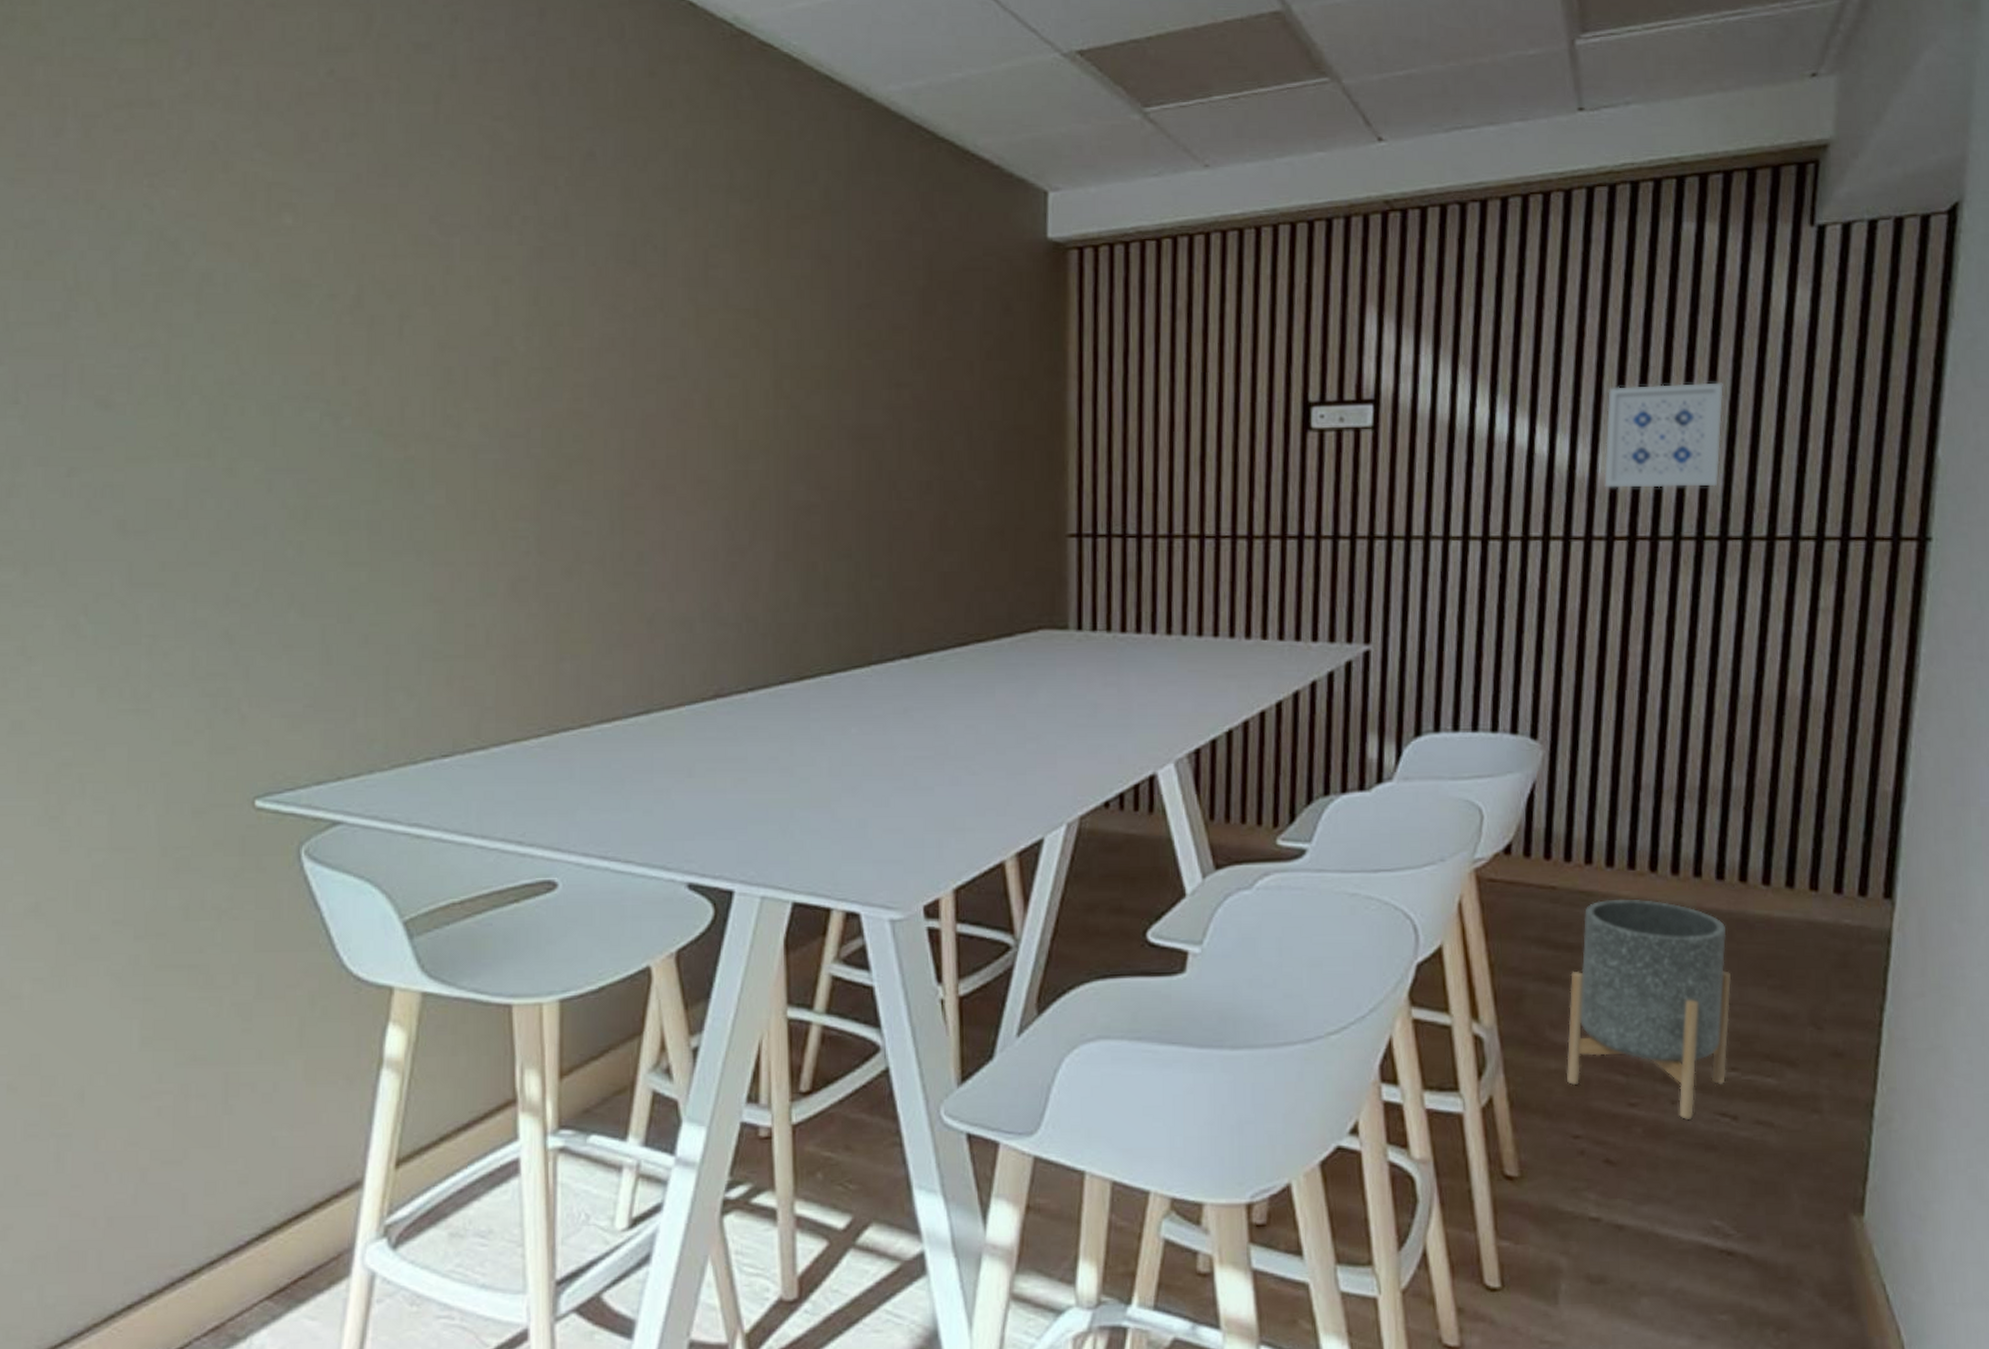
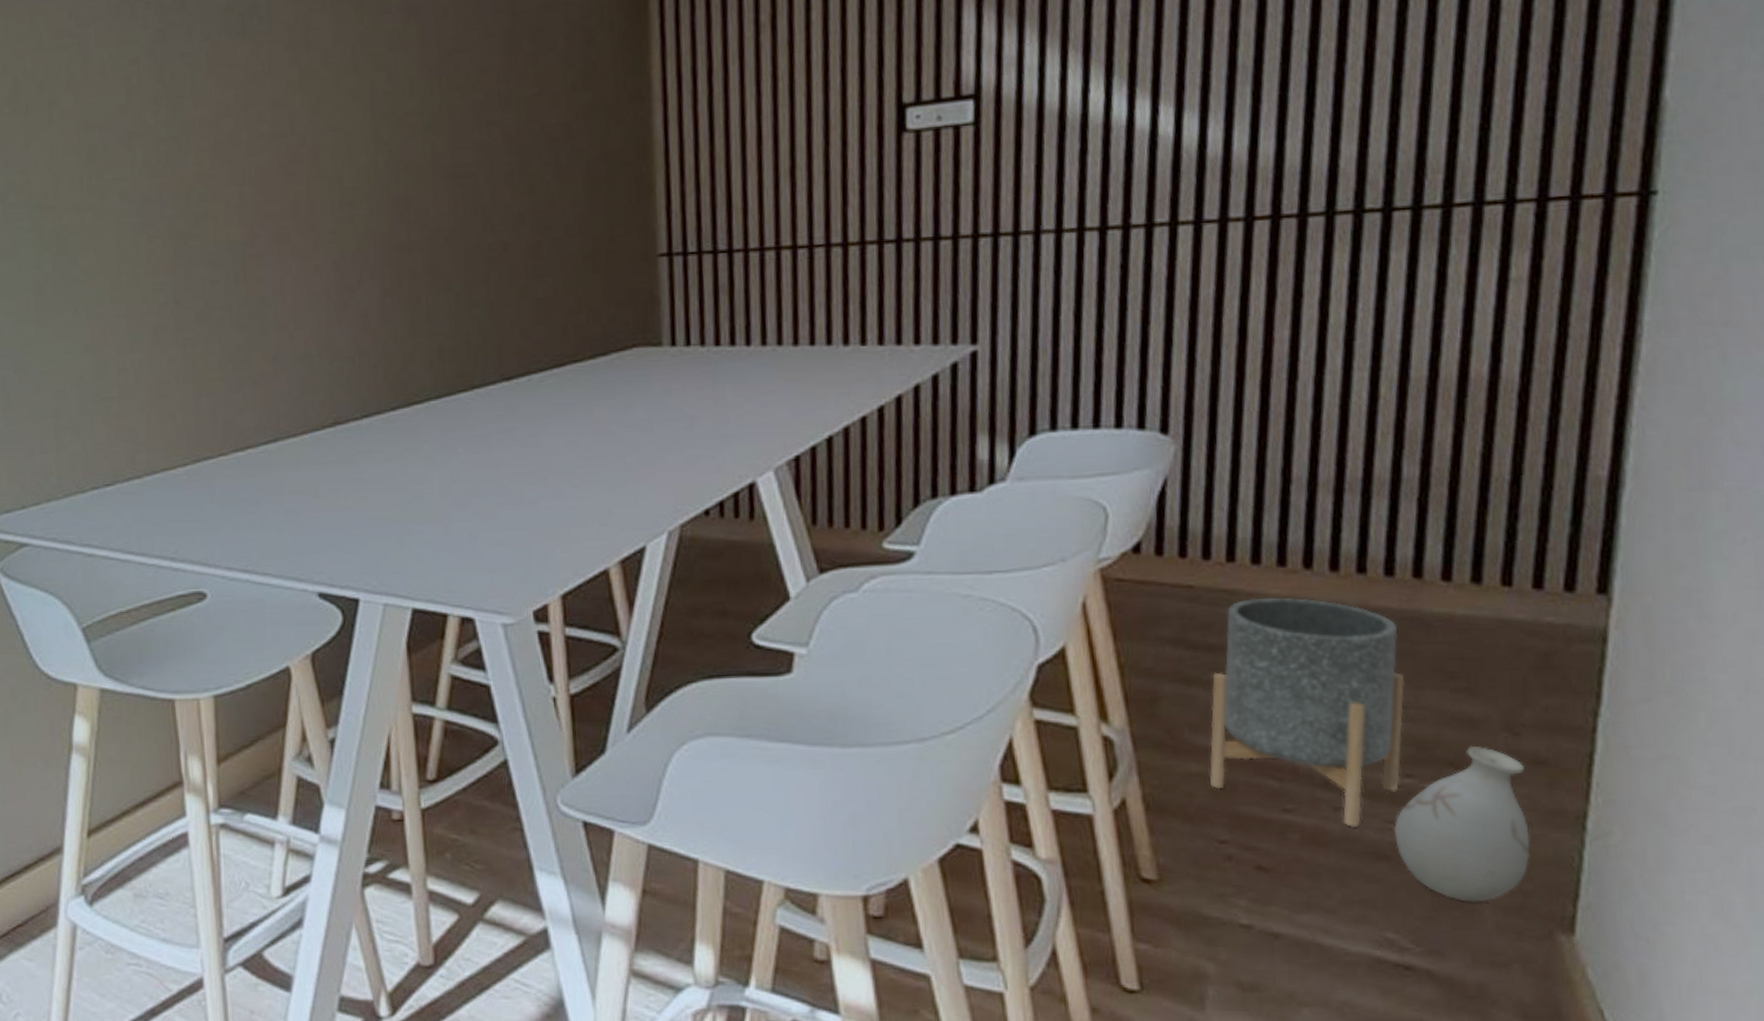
wall art: present [1604,382,1723,488] -> none [1241,40,1385,165]
vase: none [1721,1039,1830,1188] -> present [1394,745,1531,902]

